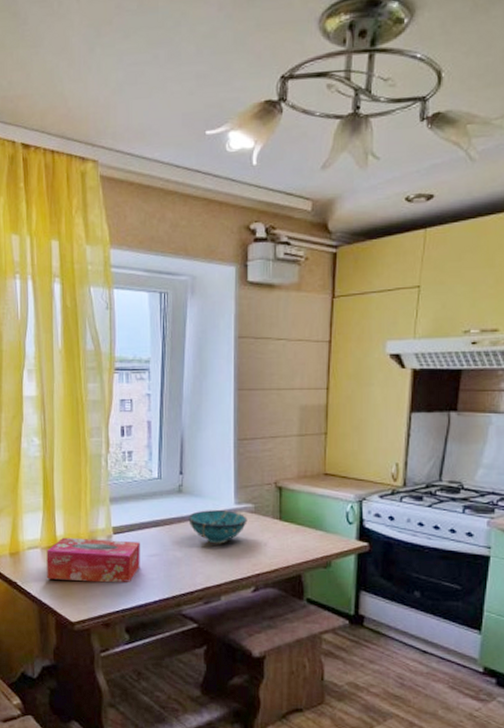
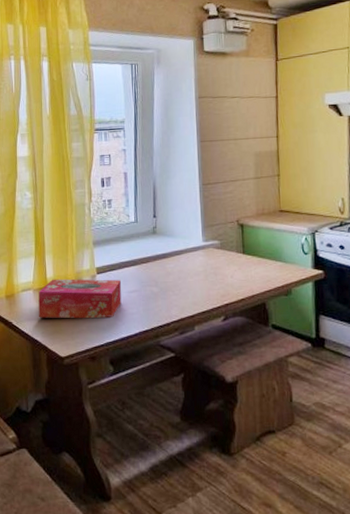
decorative bowl: present [188,510,248,544] -> none [162,247,215,278]

